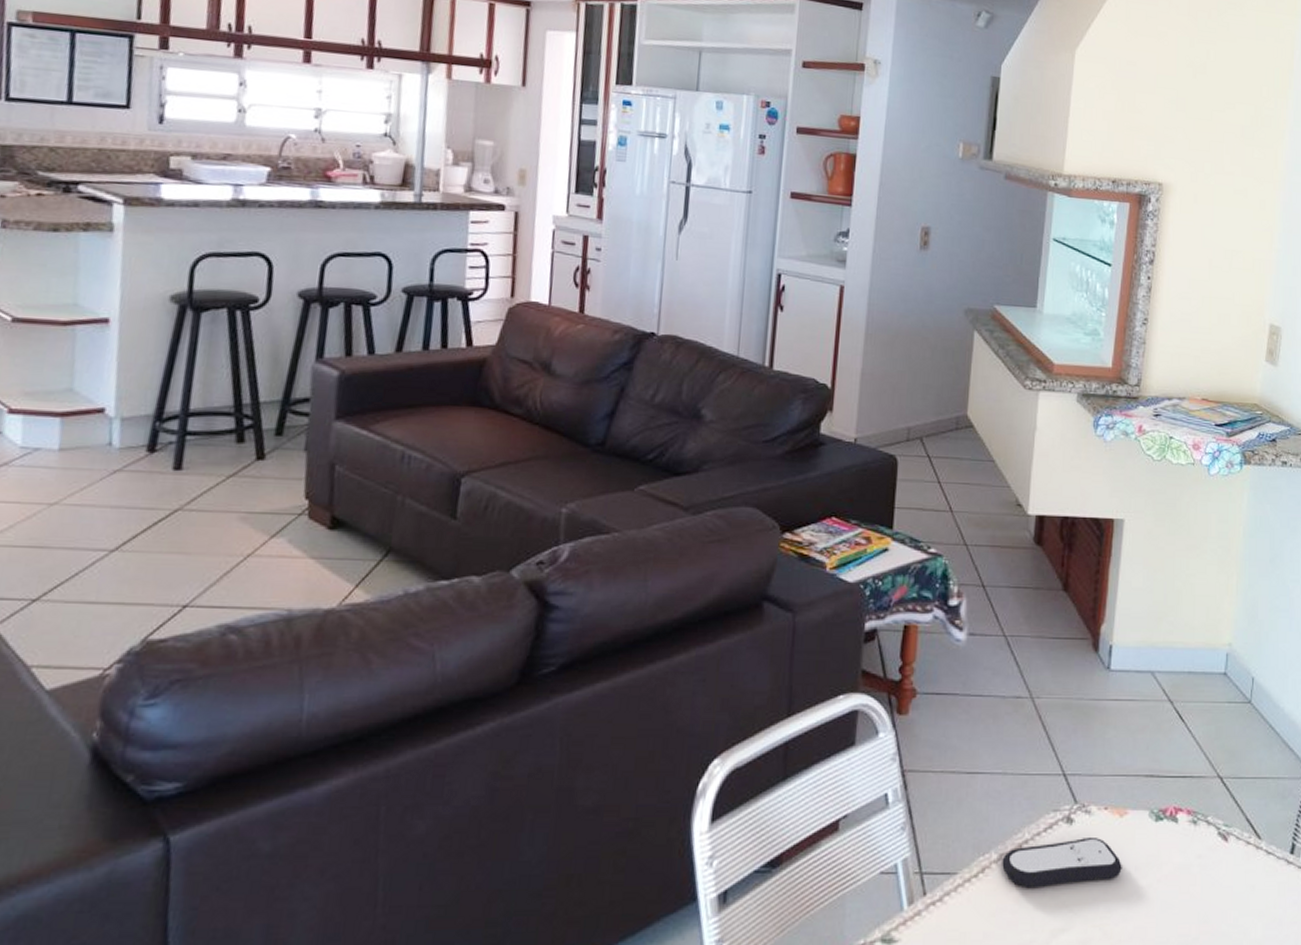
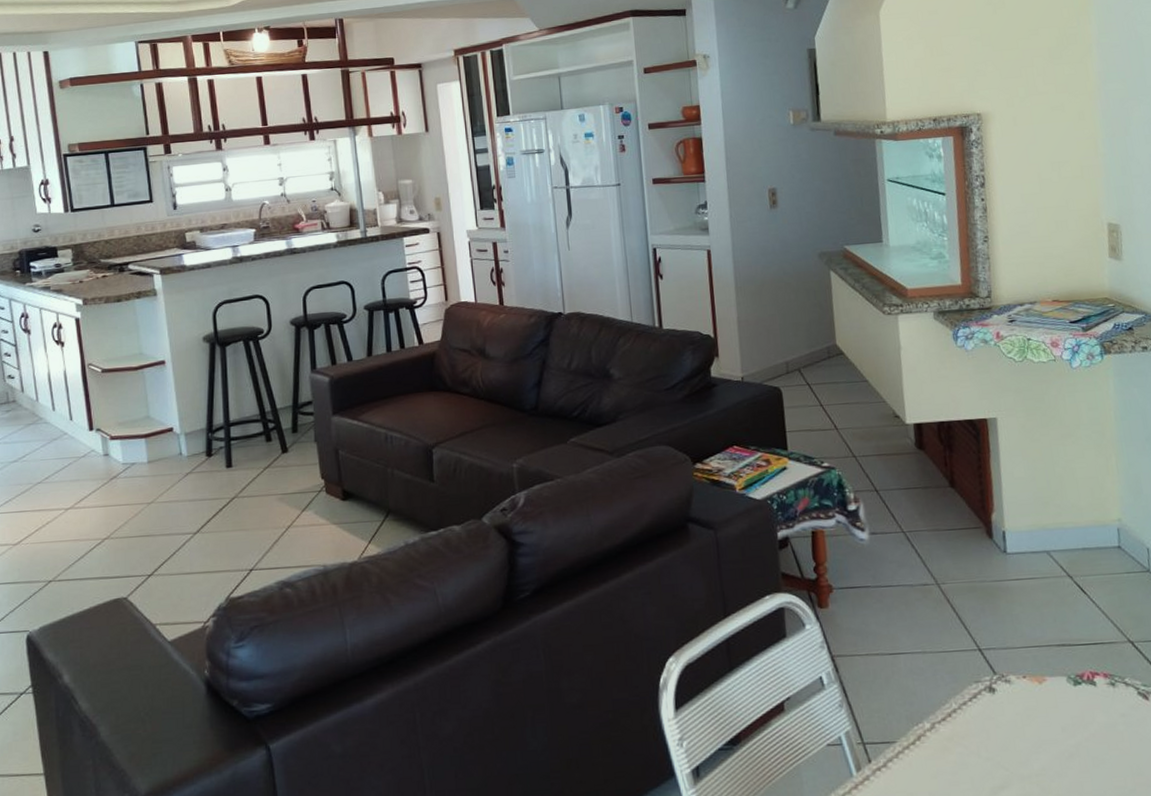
remote control: present [1002,836,1122,889] -> none [935,703,1049,752]

